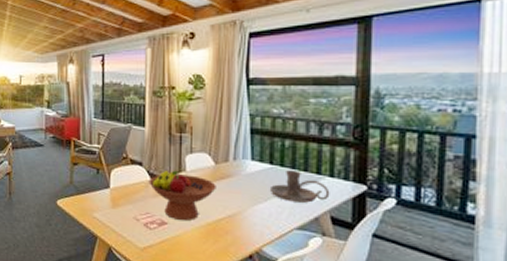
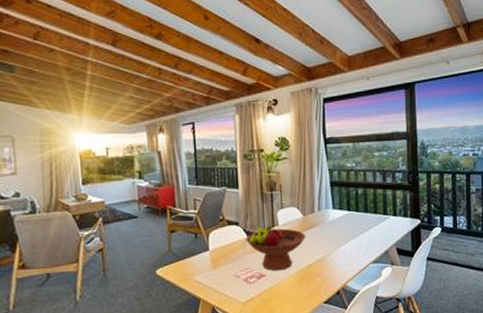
candle holder: present [269,169,330,203] -> none [348,213,395,241]

